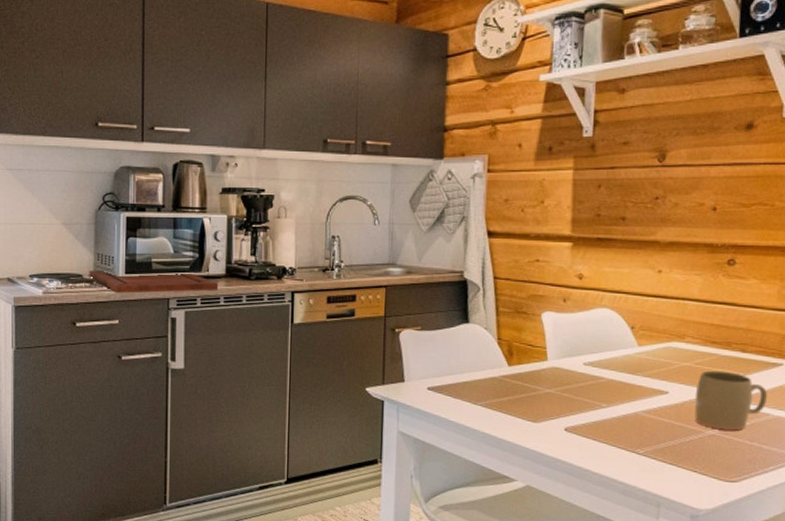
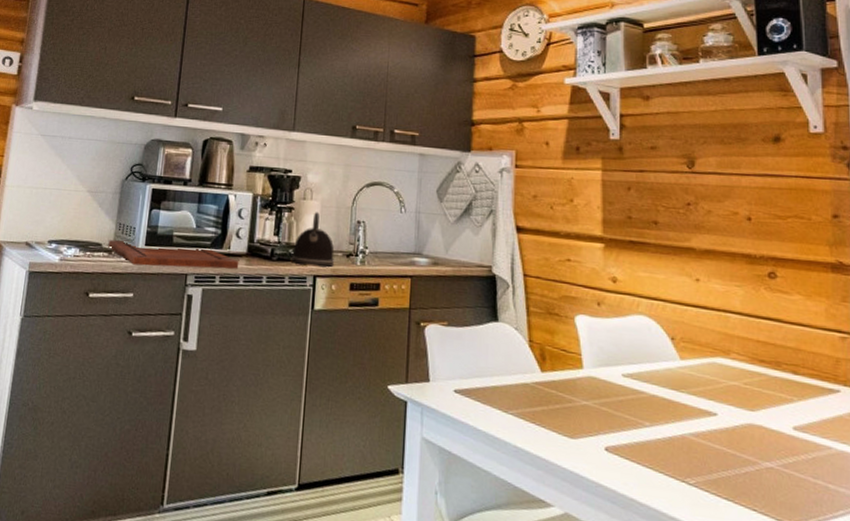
kettle: none [270,230,312,283] -> present [292,212,335,268]
mug: present [694,370,768,431] -> none [746,392,828,465]

